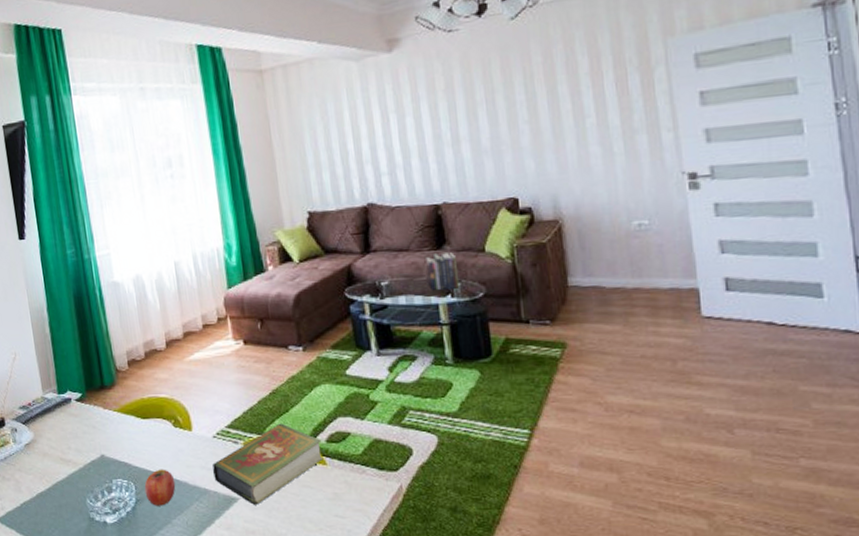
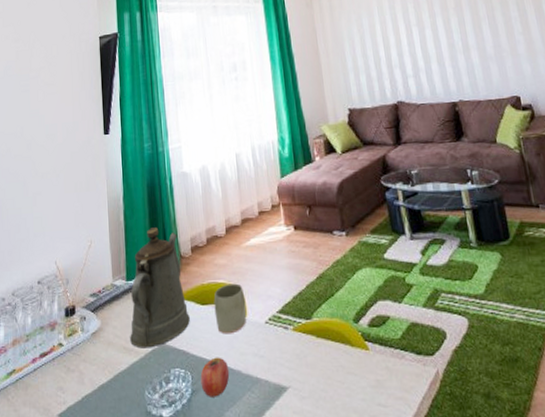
coffee pot: none [64,340,131,460] -> present [130,227,190,348]
mug: none [155,398,193,448] -> present [213,283,247,334]
book: present [212,423,324,505] -> none [264,307,366,394]
books: present [426,252,460,290] -> none [448,144,478,178]

